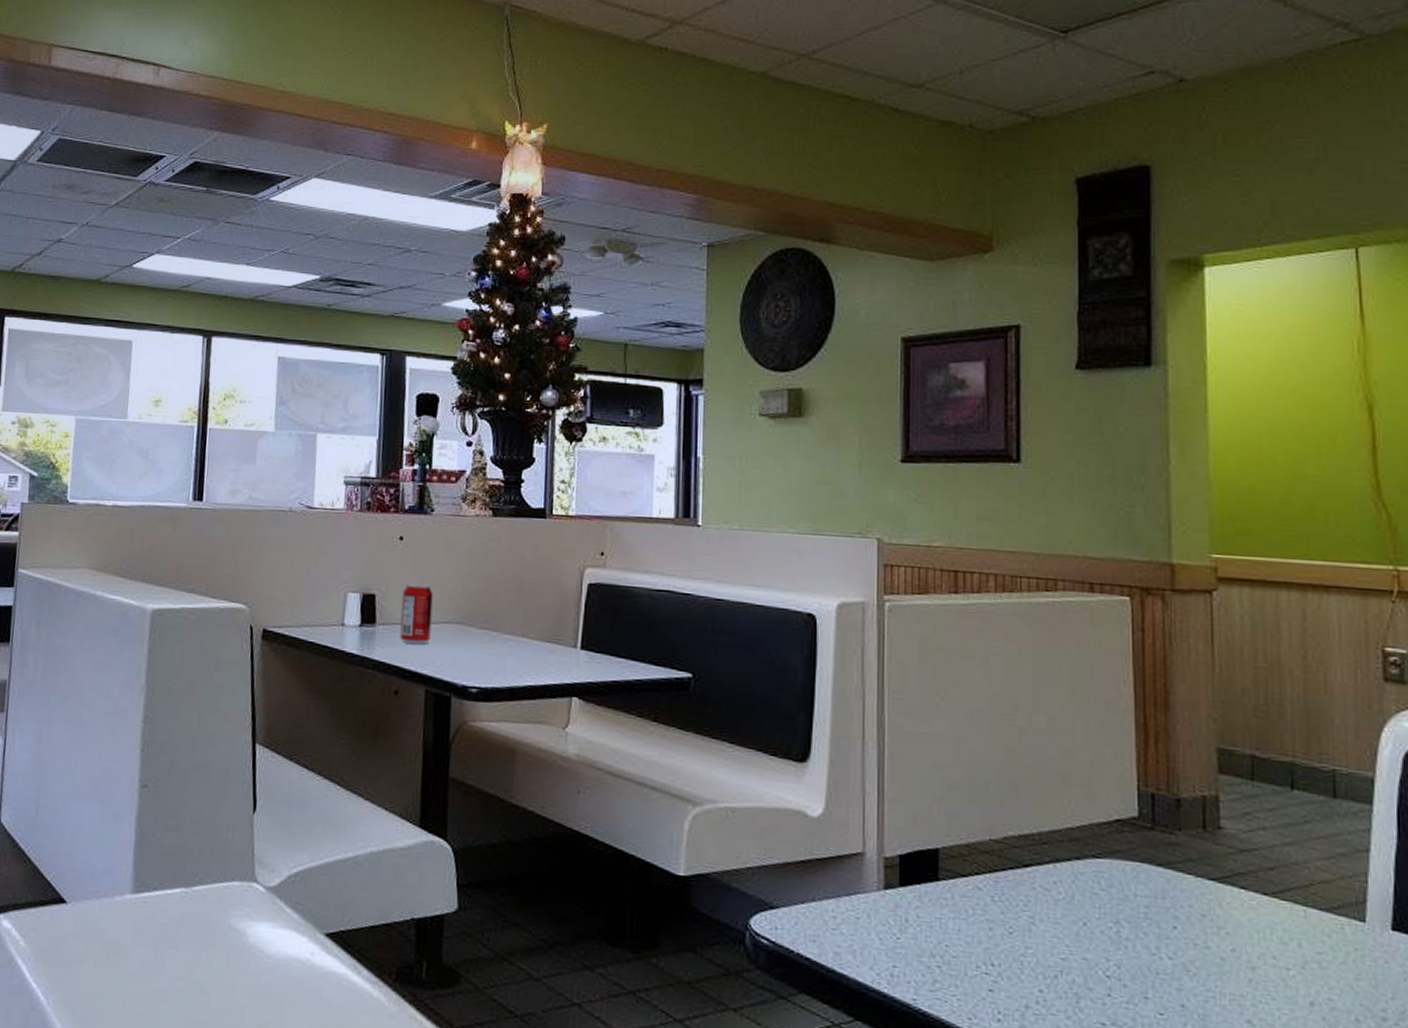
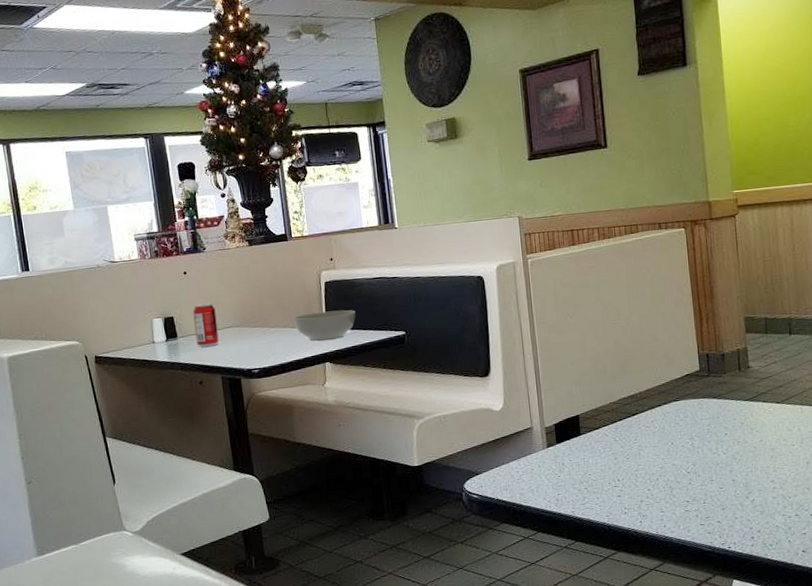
bowl: none [536,623,626,666] -> present [292,310,356,341]

